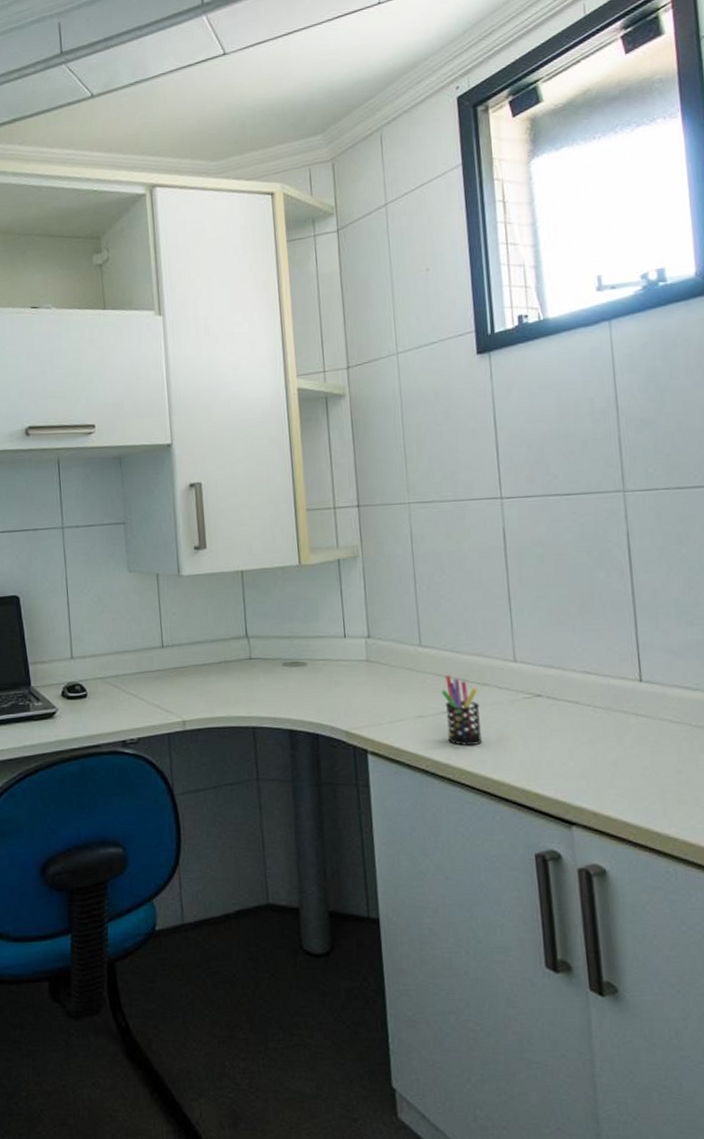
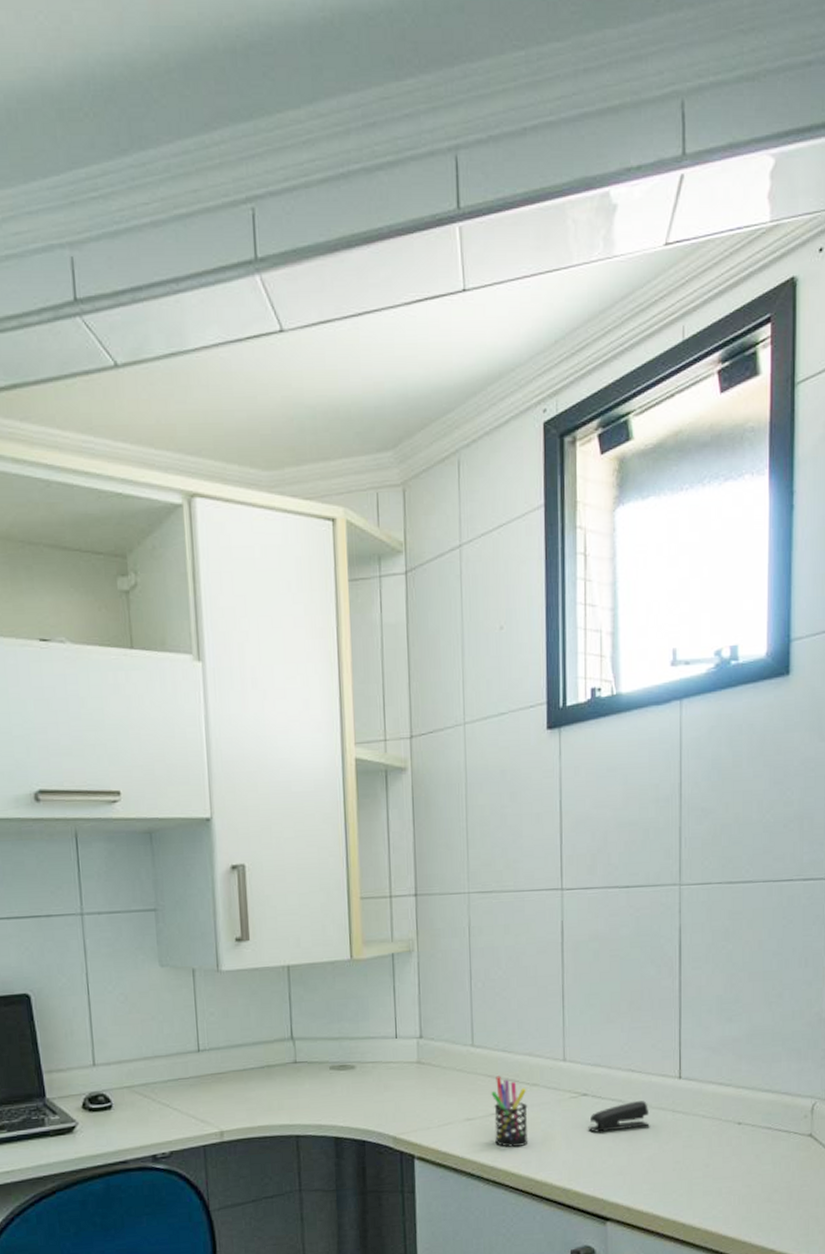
stapler: none [545,703,612,734] -> present [588,1101,650,1132]

